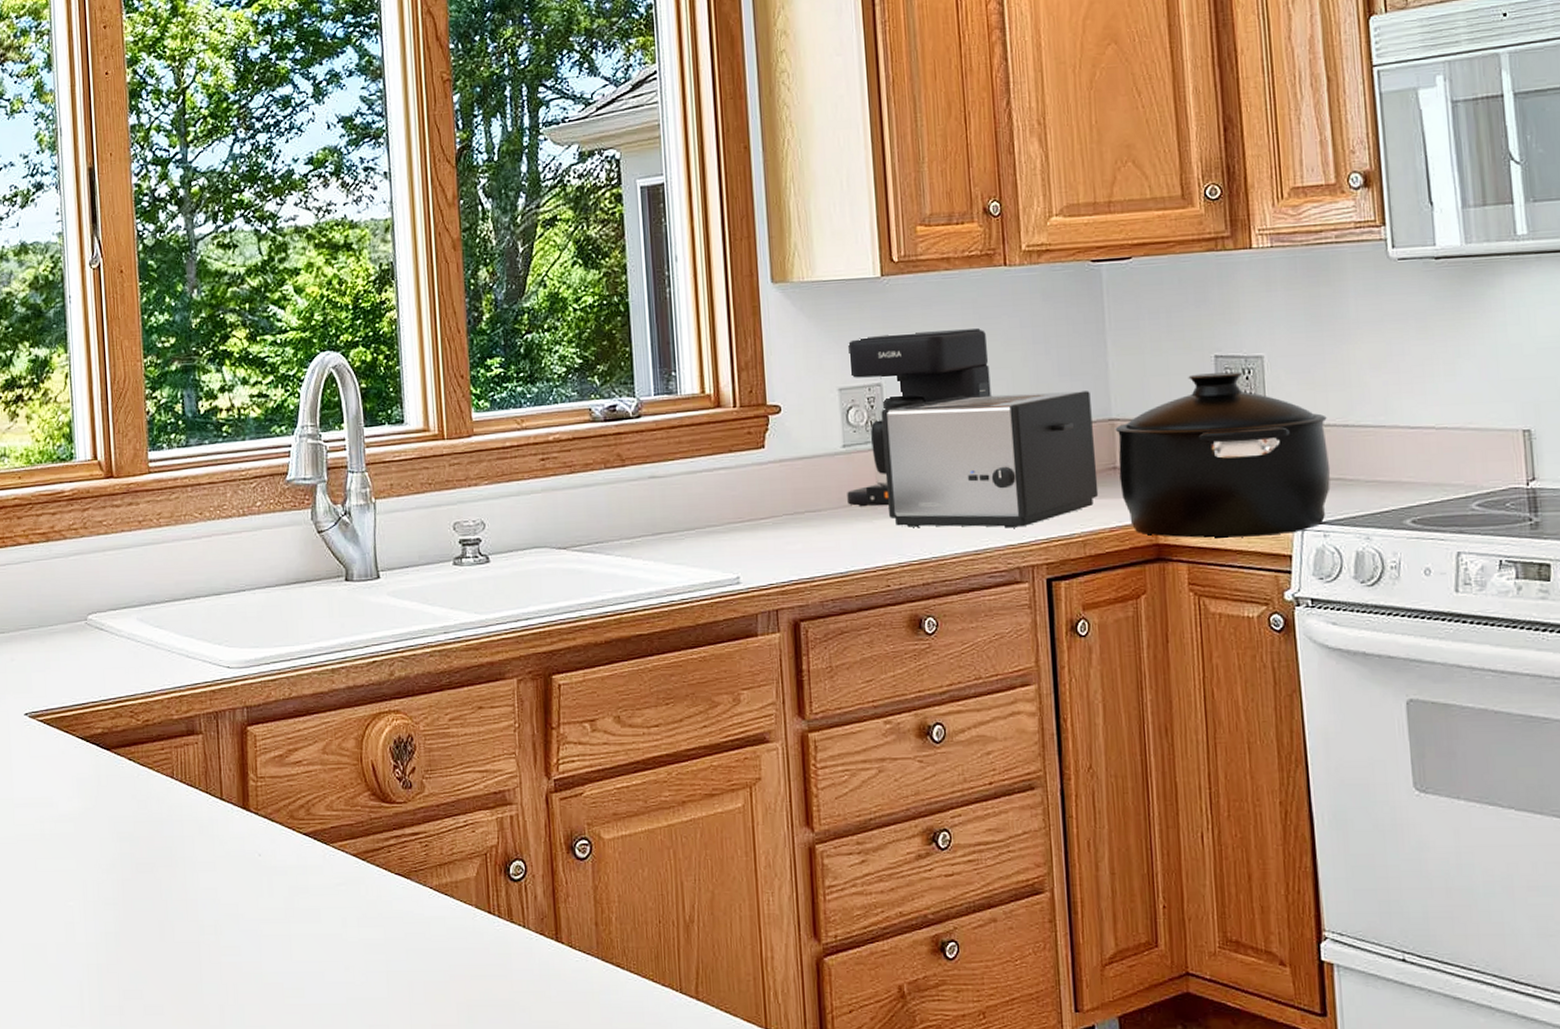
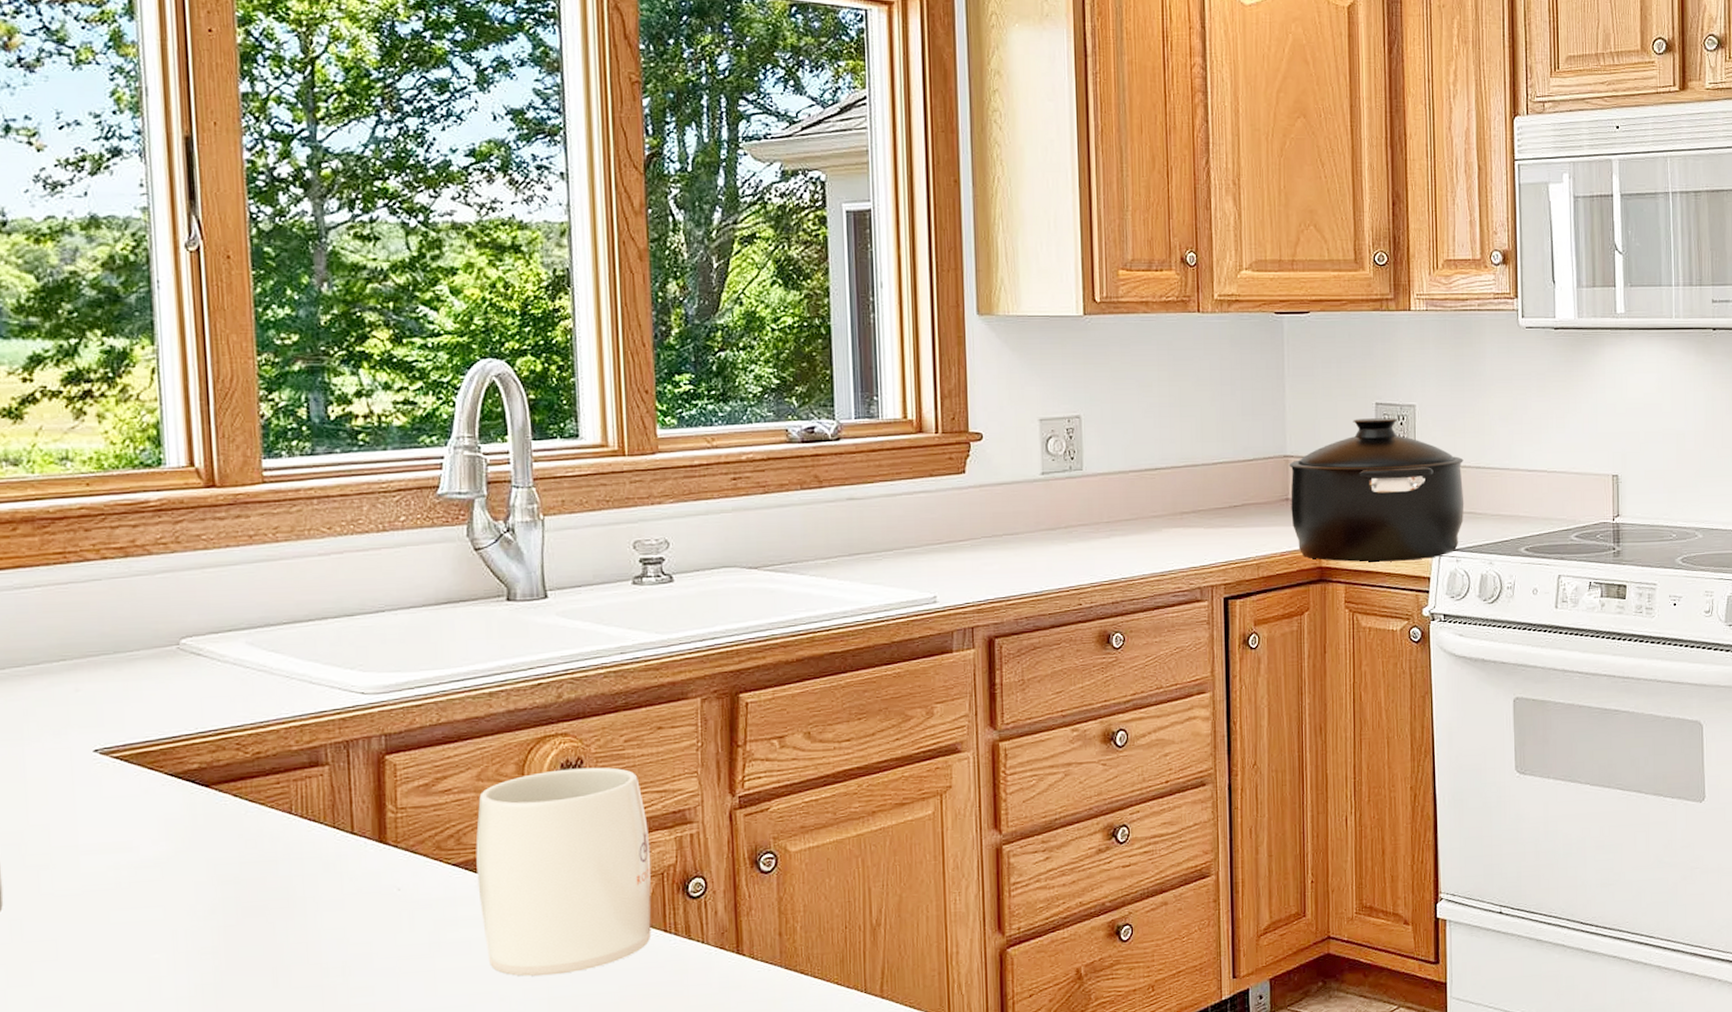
mug: none [322,744,477,949] -> present [475,767,652,977]
coffee maker: present [847,328,991,507] -> none [1044,369,1181,531]
toaster: present [881,391,1099,528] -> none [1079,430,1272,552]

